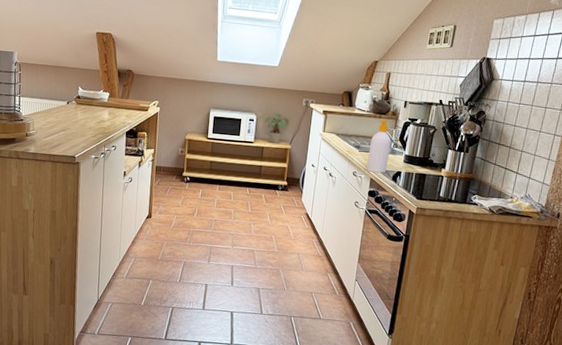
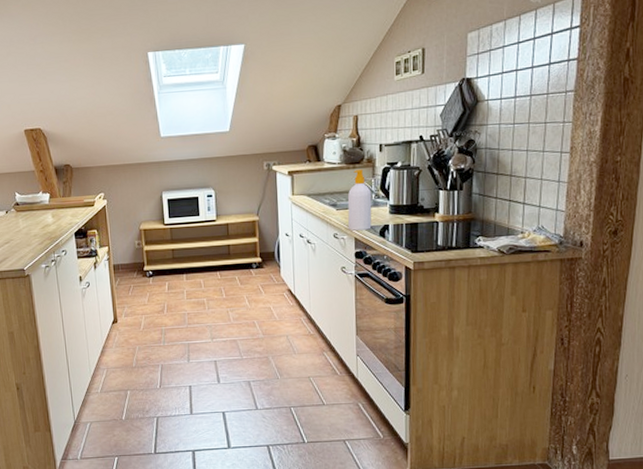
potted plant: present [264,113,289,143] -> none [224,183,252,217]

